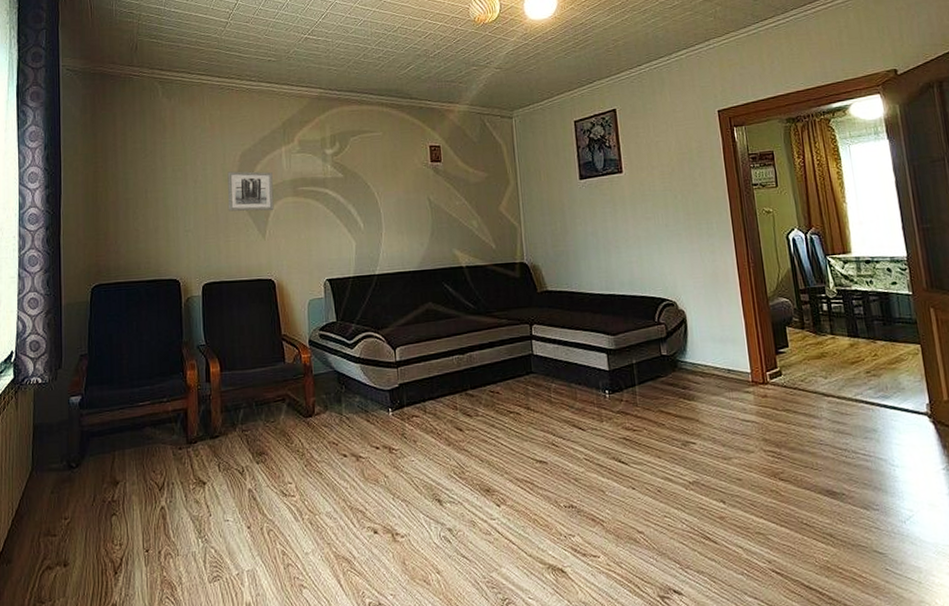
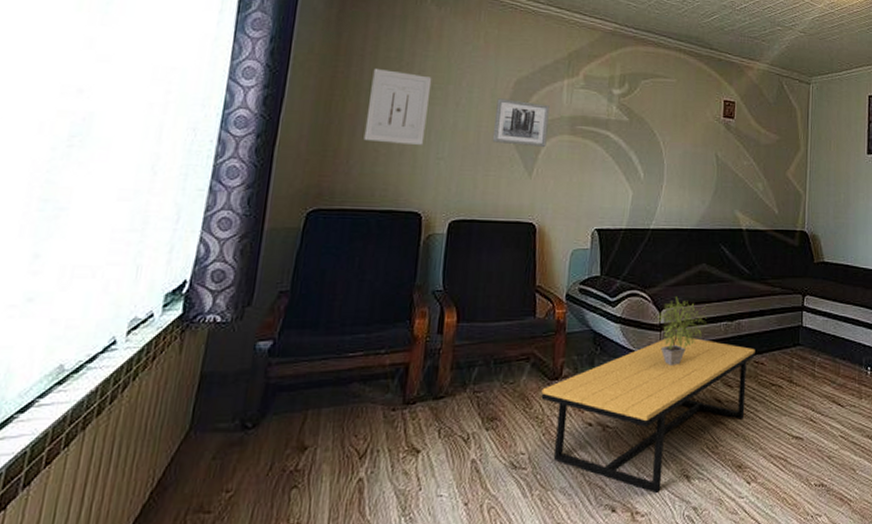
wall art: none [125,159,173,223] -> present [363,67,432,145]
coffee table: none [299,371,490,517] -> present [541,335,755,494]
potted plant: none [391,335,438,399] -> present [655,297,706,366]

